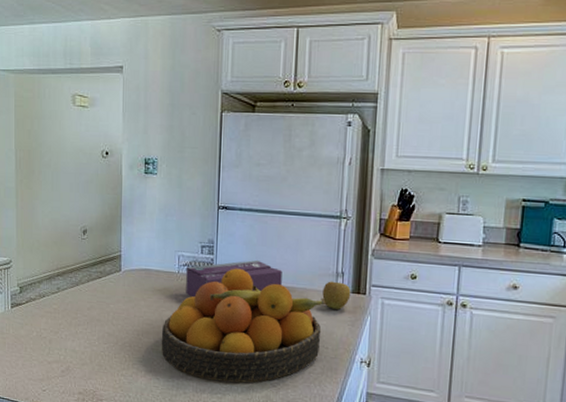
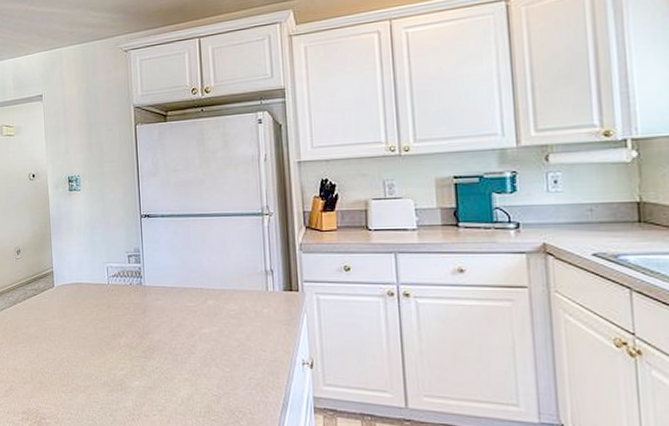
fruit bowl: present [161,268,326,383] -> none [97,275,258,393]
tissue box: present [186,260,282,298] -> none [116,265,211,308]
apple: present [322,281,351,310] -> none [253,280,283,309]

